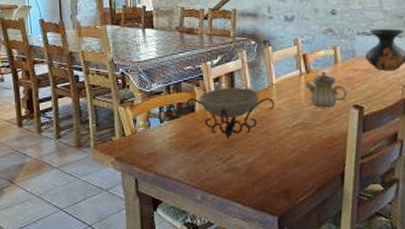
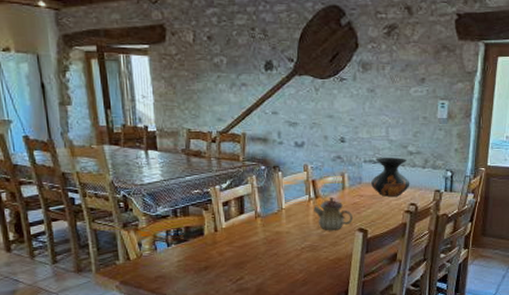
decorative bowl: present [186,87,275,139] -> none [194,212,285,262]

